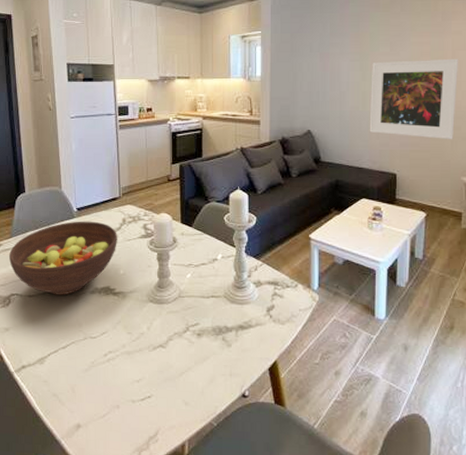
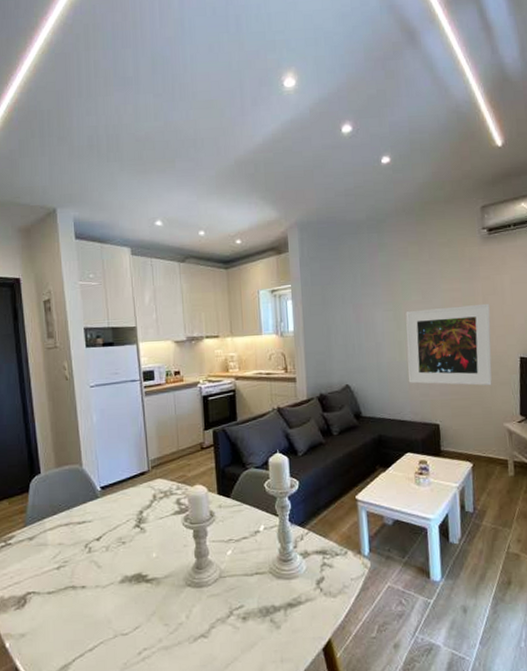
fruit bowl: present [9,221,117,295] -> none [23,500,148,589]

